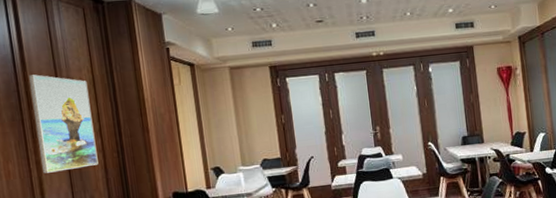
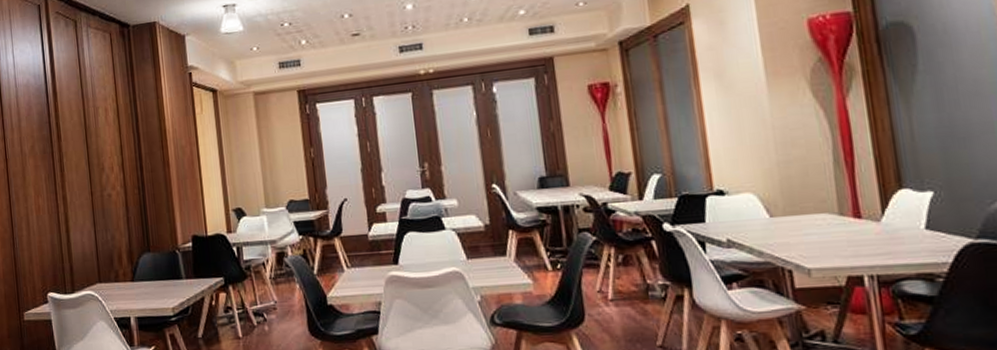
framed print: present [29,74,99,174] -> none [59,105,120,210]

